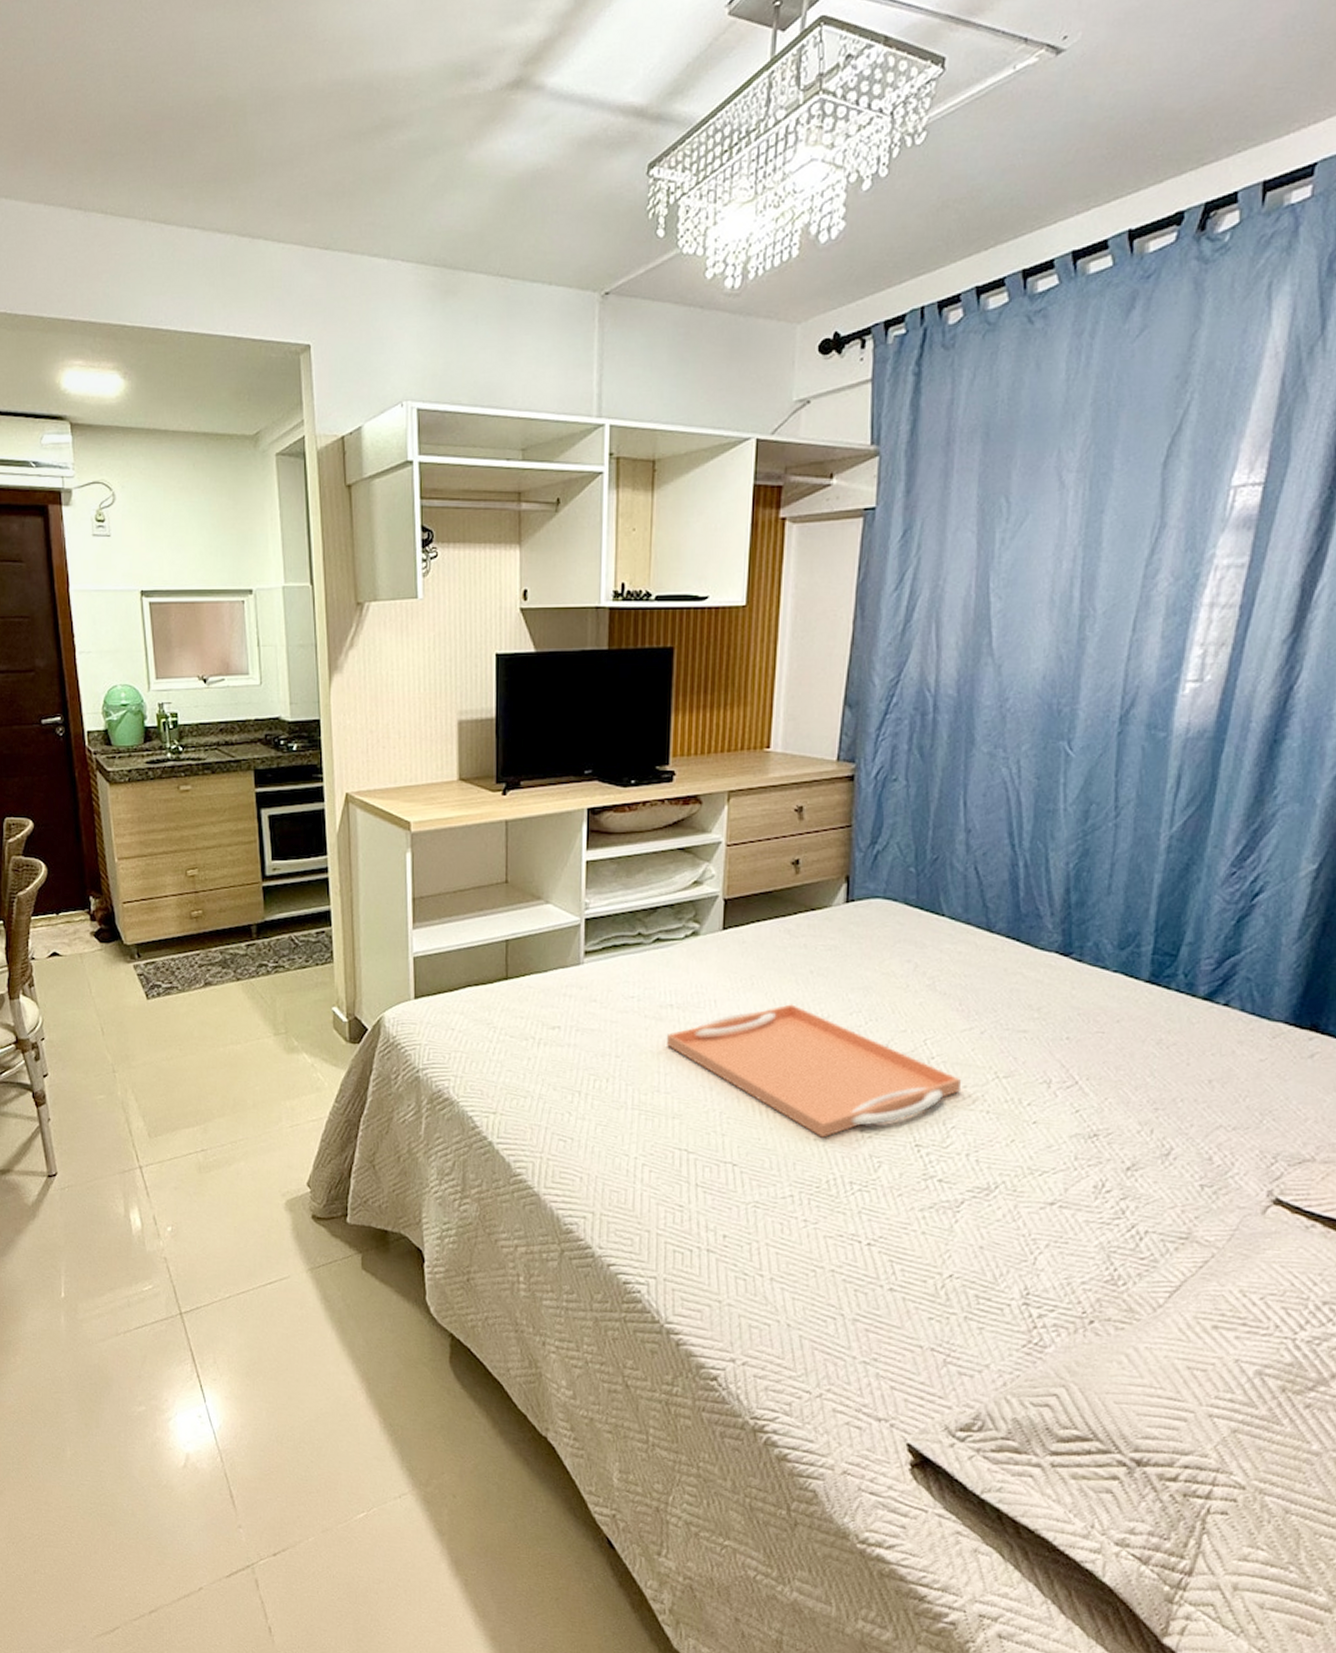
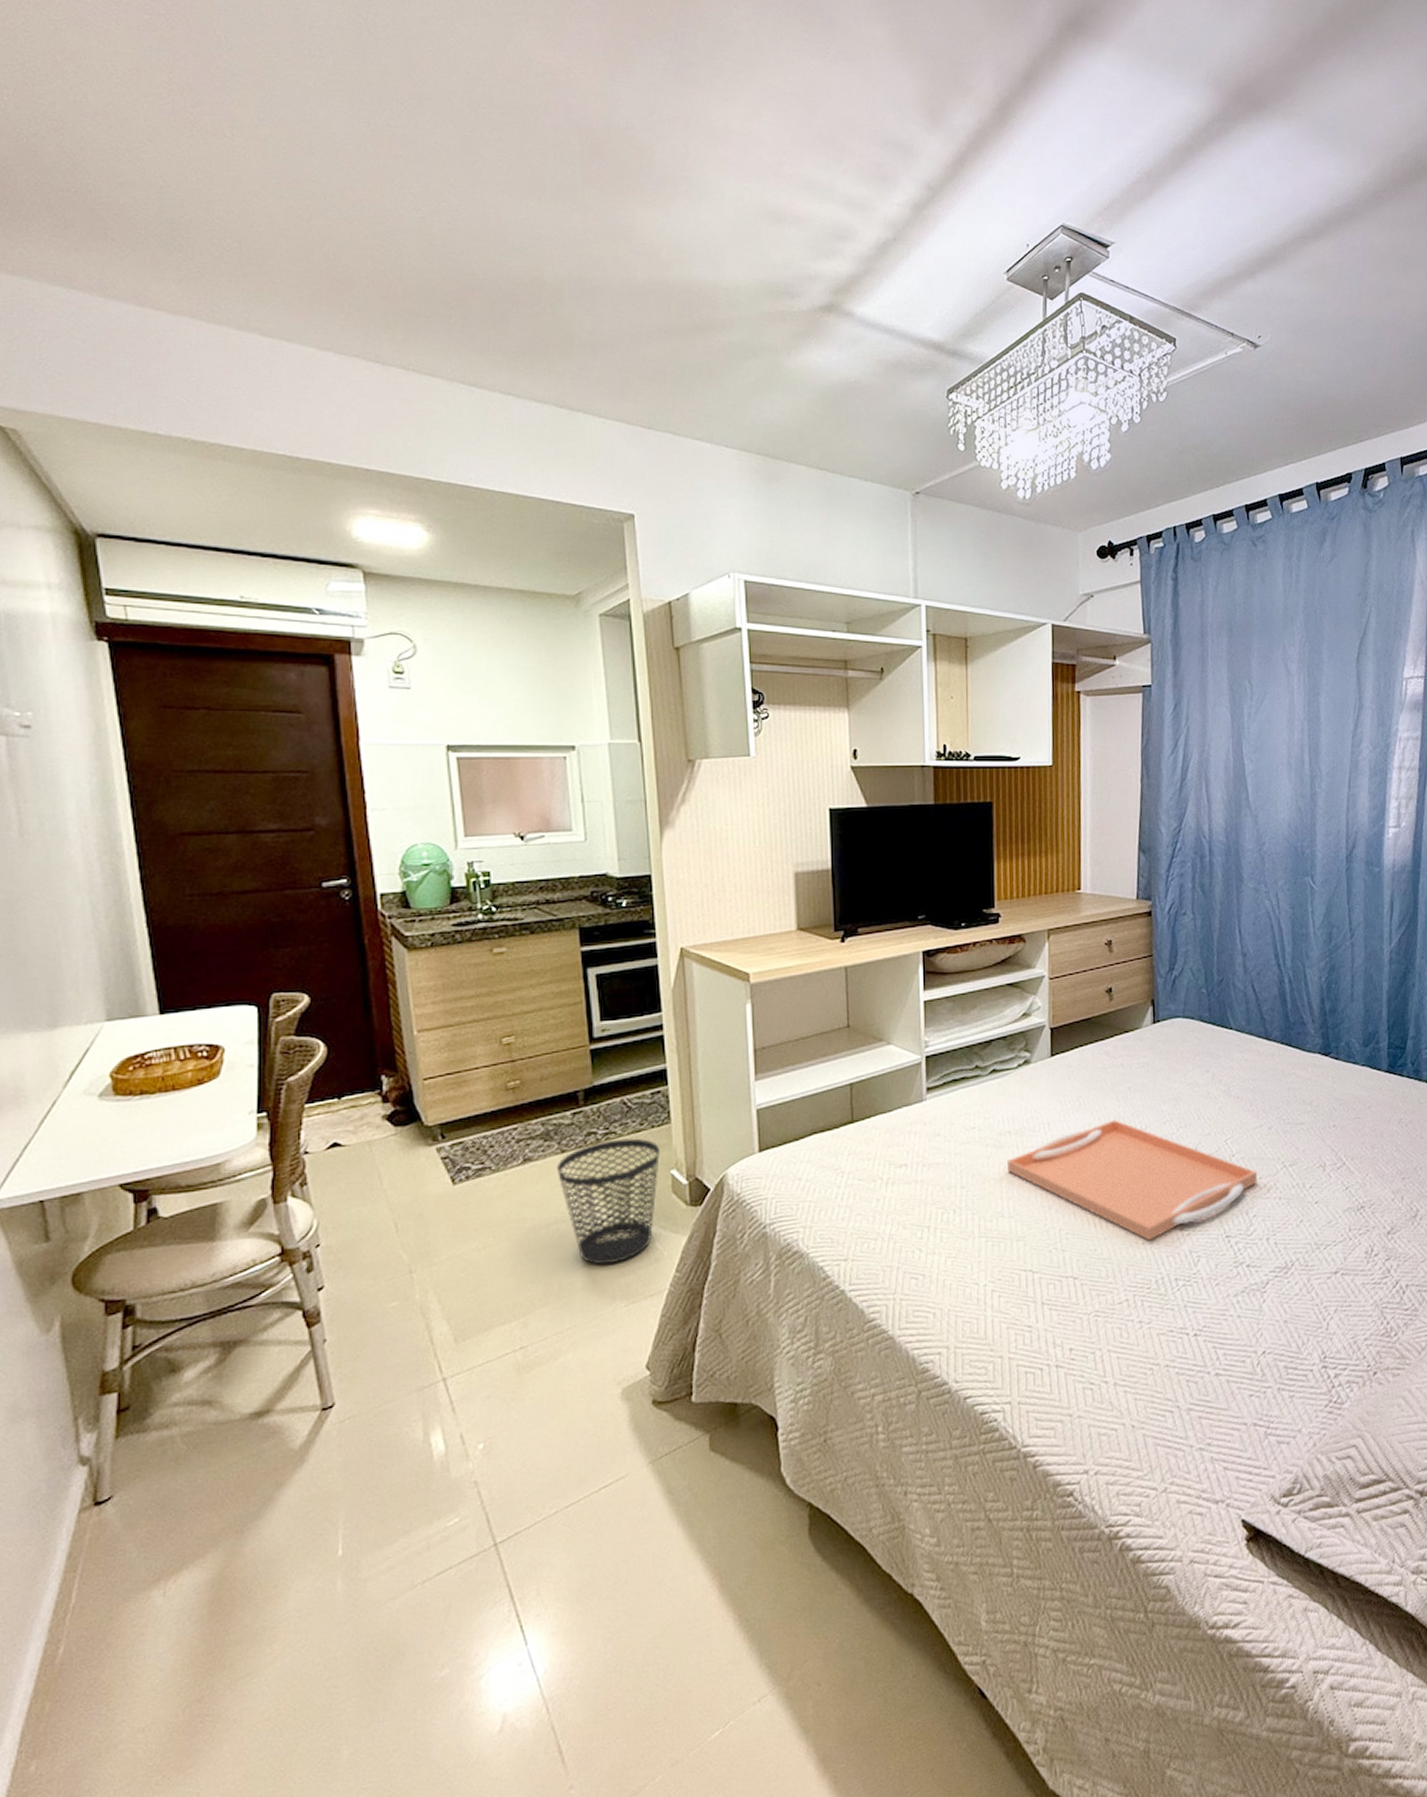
wastebasket: none [232,973,323,1087] -> present [556,1138,660,1265]

